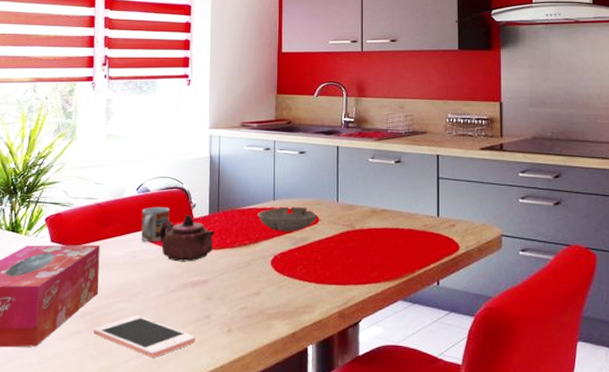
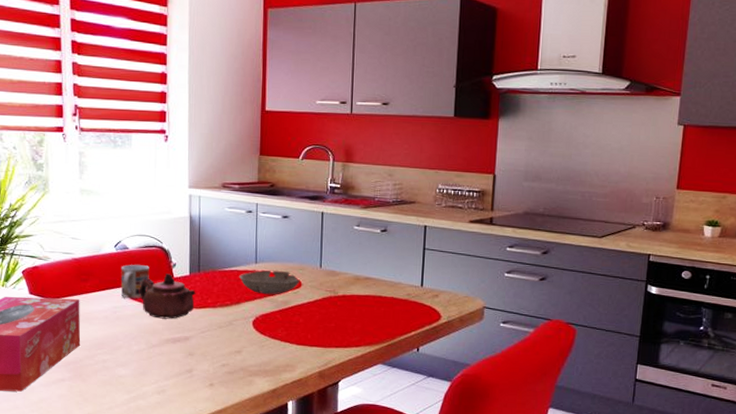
cell phone: present [93,315,196,358] -> none [77,367,179,406]

